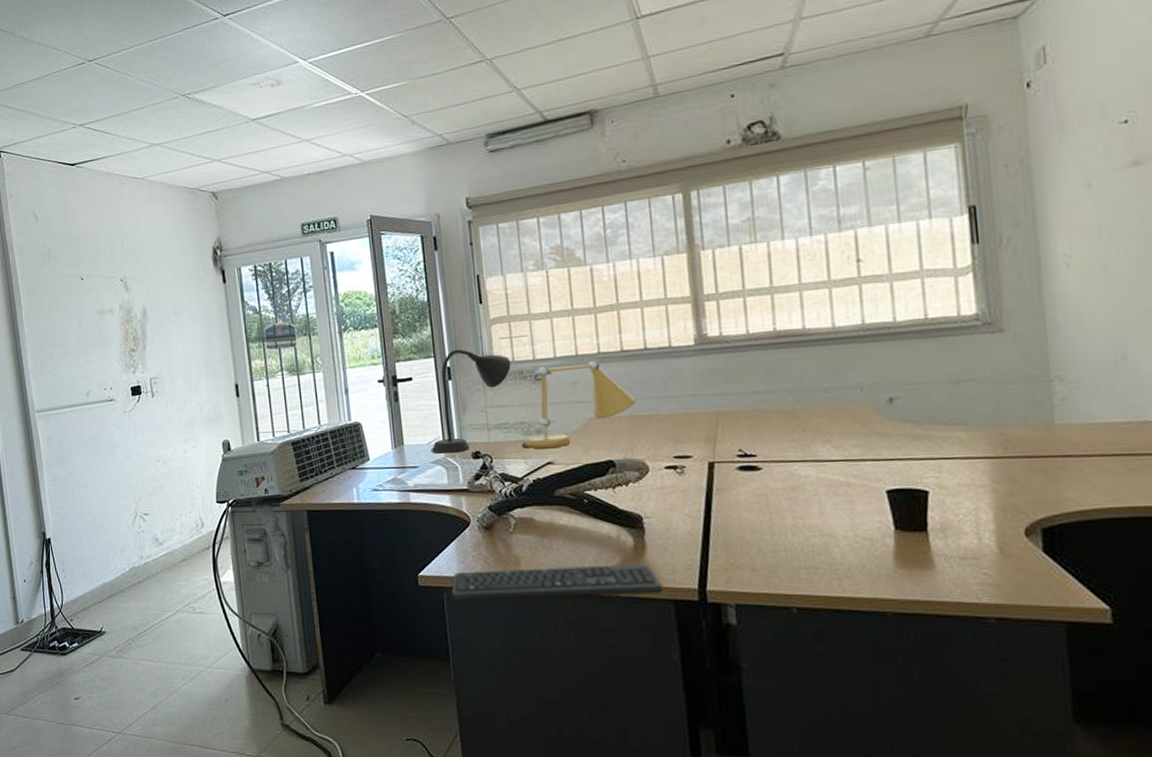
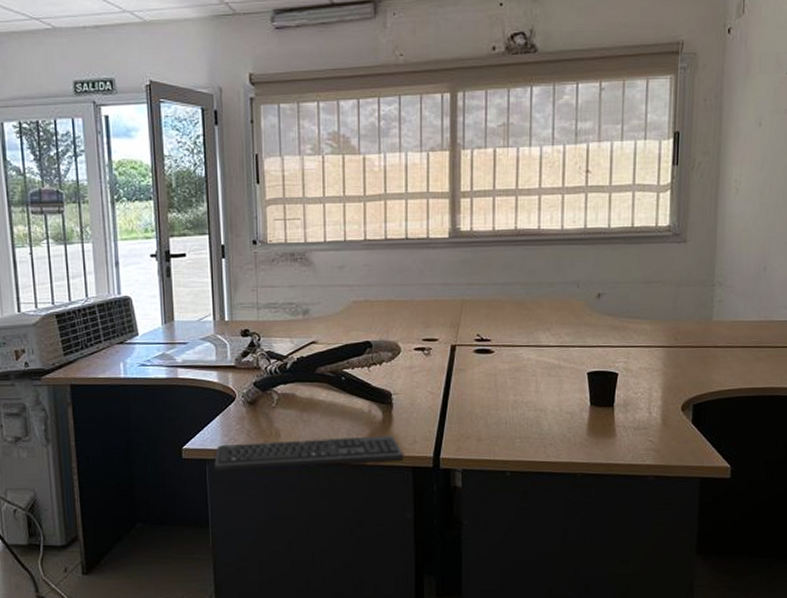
desk lamp: present [431,348,511,454] -> none [201,227,283,331]
table lamp: present [522,361,636,449] -> none [289,248,394,329]

